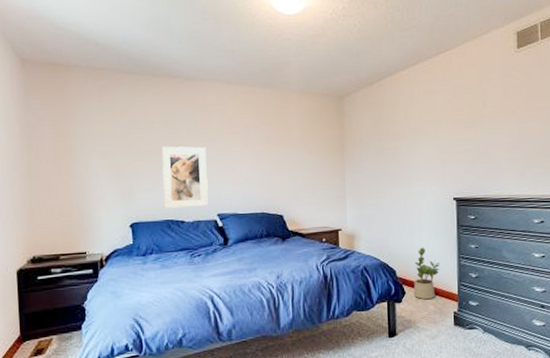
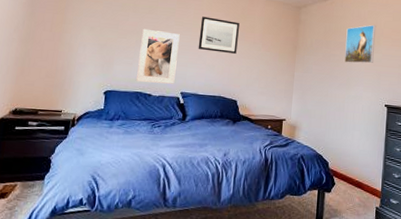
wall art: none [228,122,275,163] -> present [198,16,240,55]
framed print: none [400,106,435,155] -> present [344,24,376,64]
potted plant: present [413,247,441,299] -> none [342,144,368,192]

